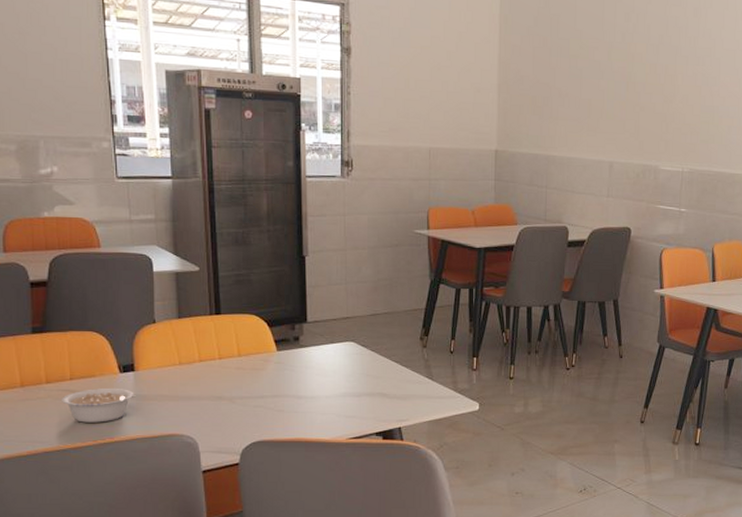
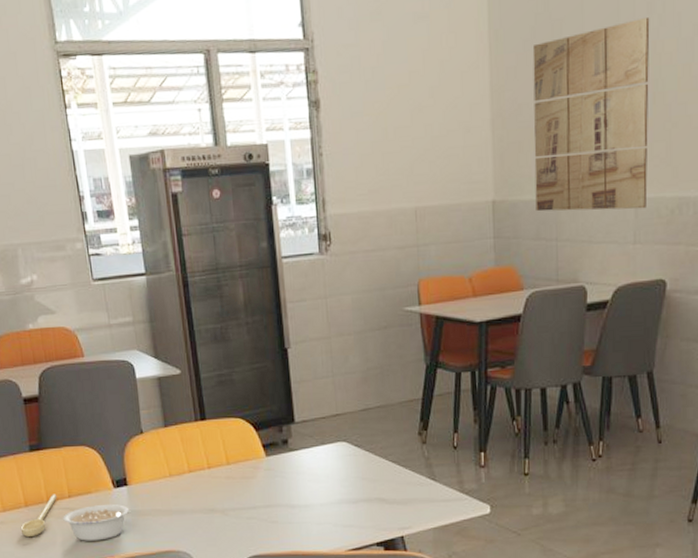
spoon: none [13,376,57,417] -> present [20,494,57,538]
wall art: none [531,23,627,171] -> present [532,16,650,212]

